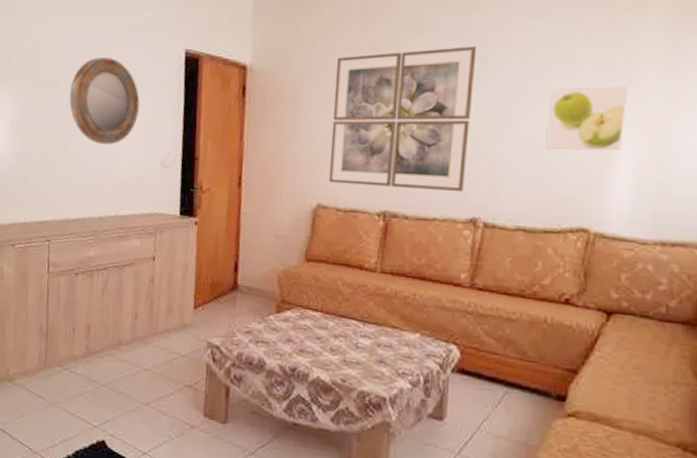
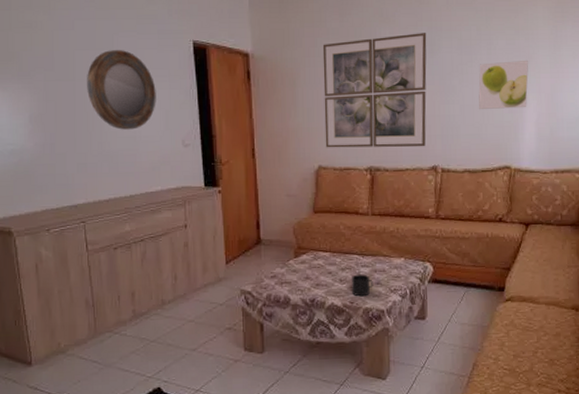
mug: none [345,345,375,376] -> present [352,274,373,297]

